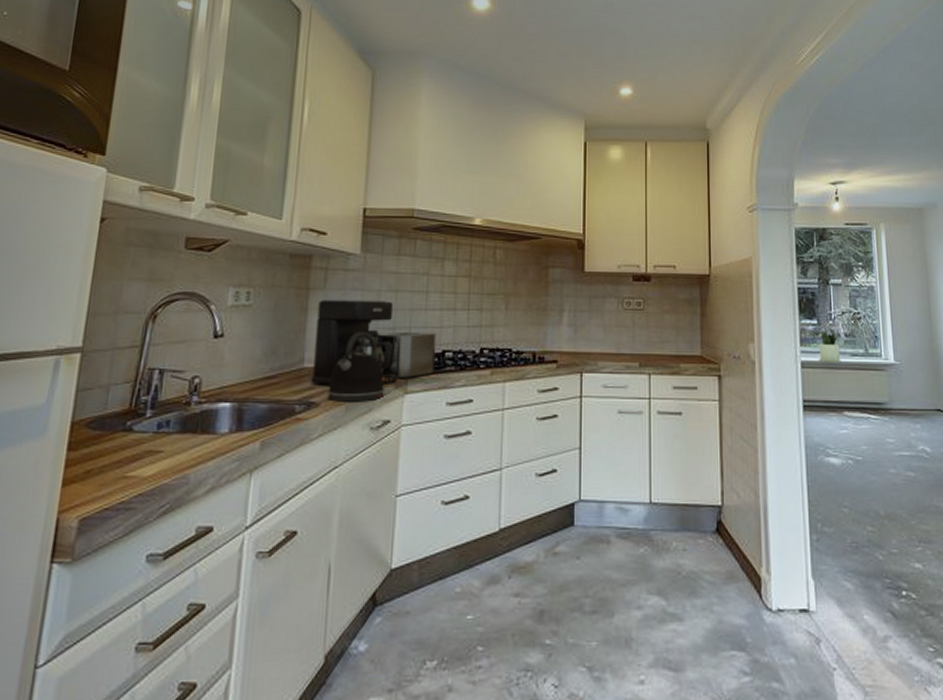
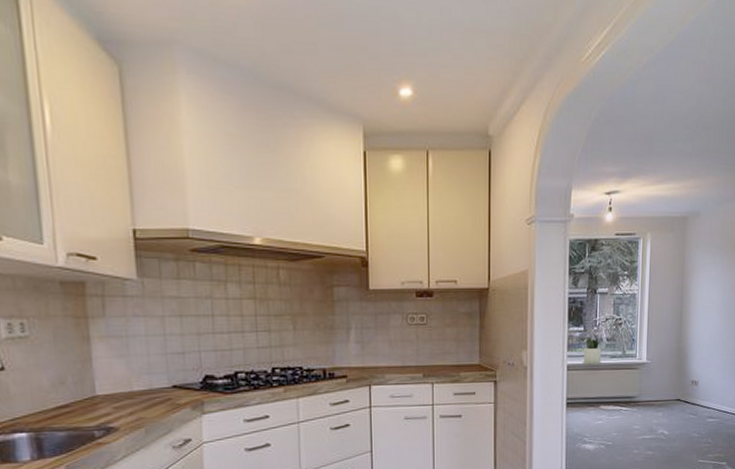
coffee maker: present [310,299,398,385] -> none [100,326,194,411]
kettle: present [328,332,386,402] -> none [125,358,183,426]
toaster: present [376,331,437,381] -> none [166,355,230,403]

